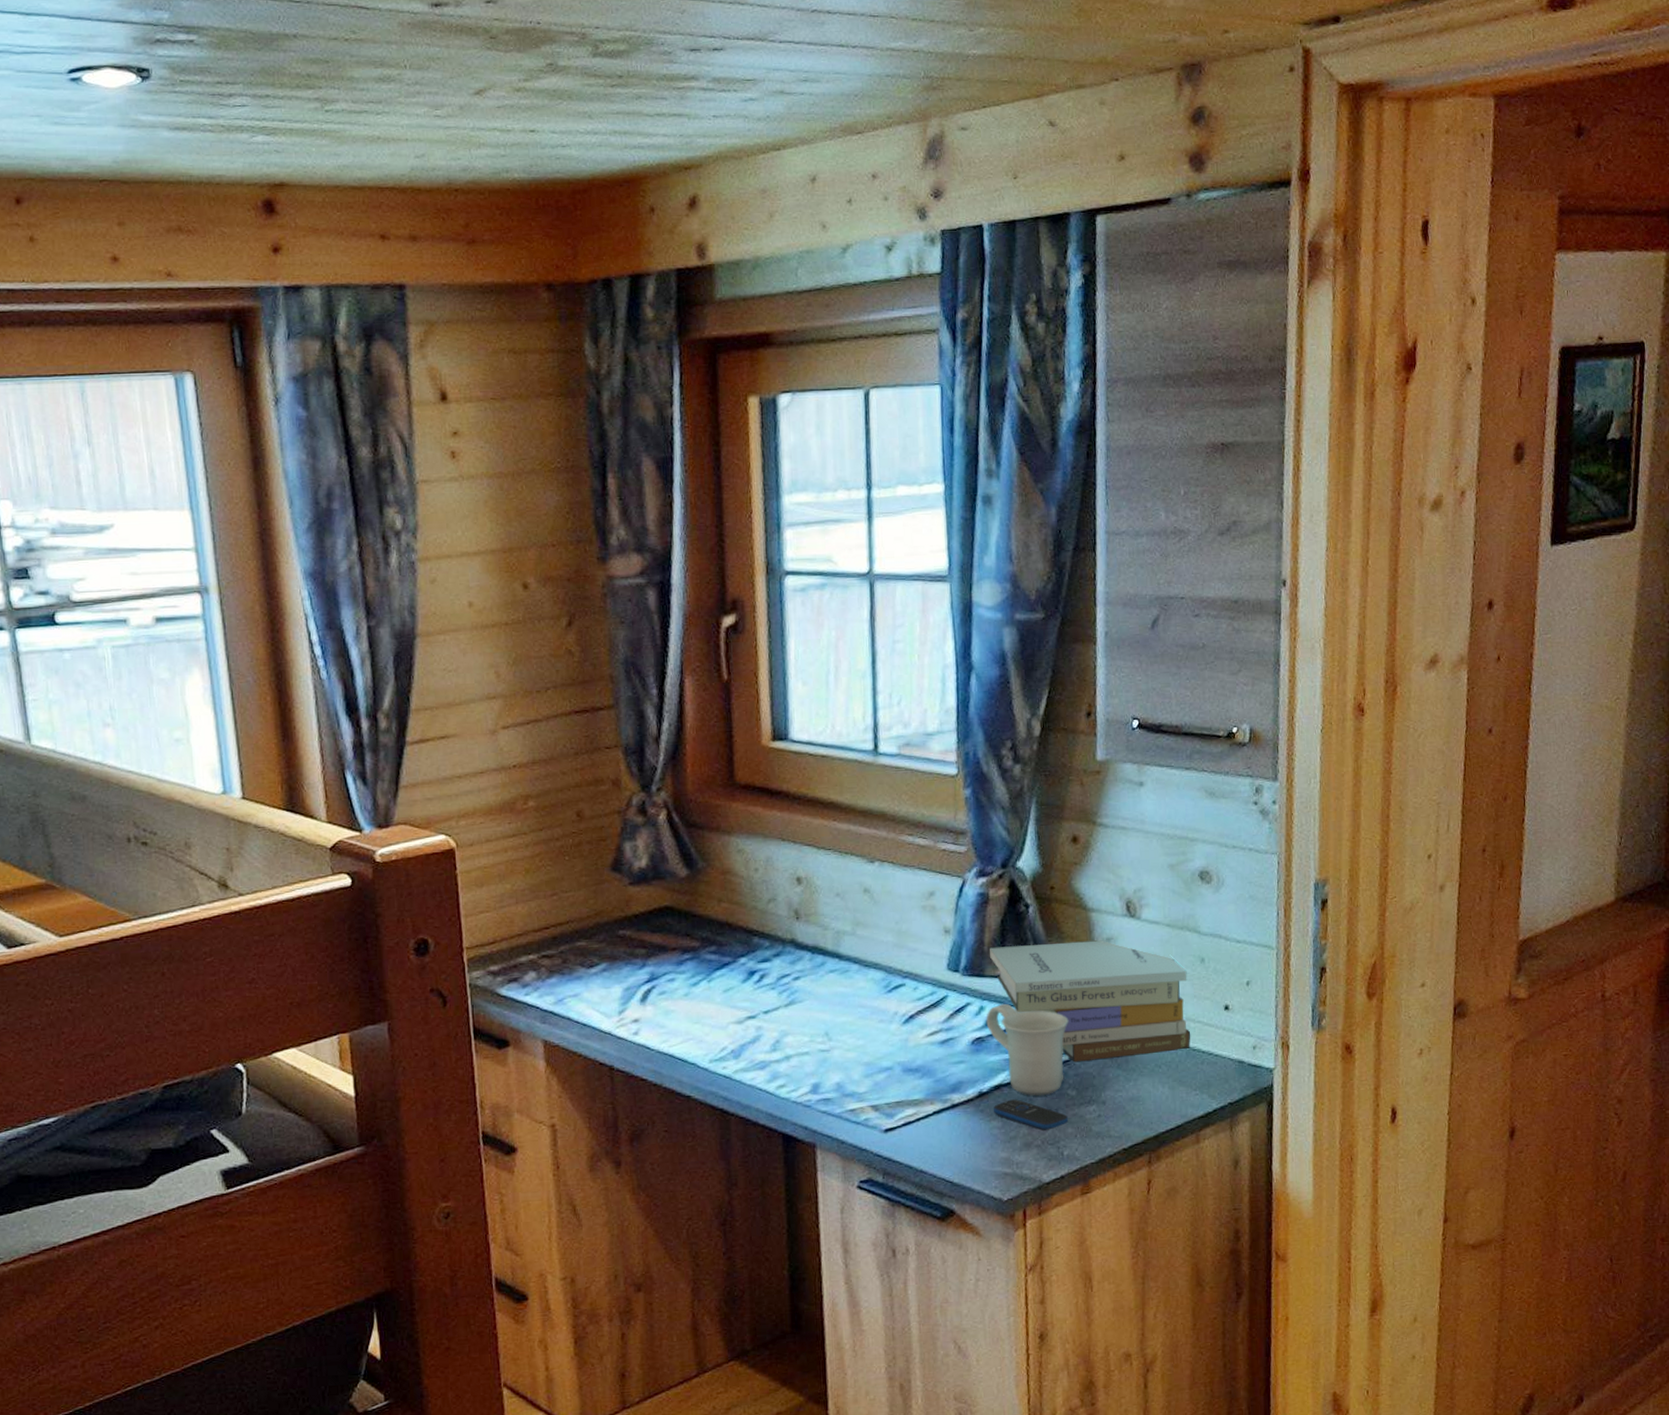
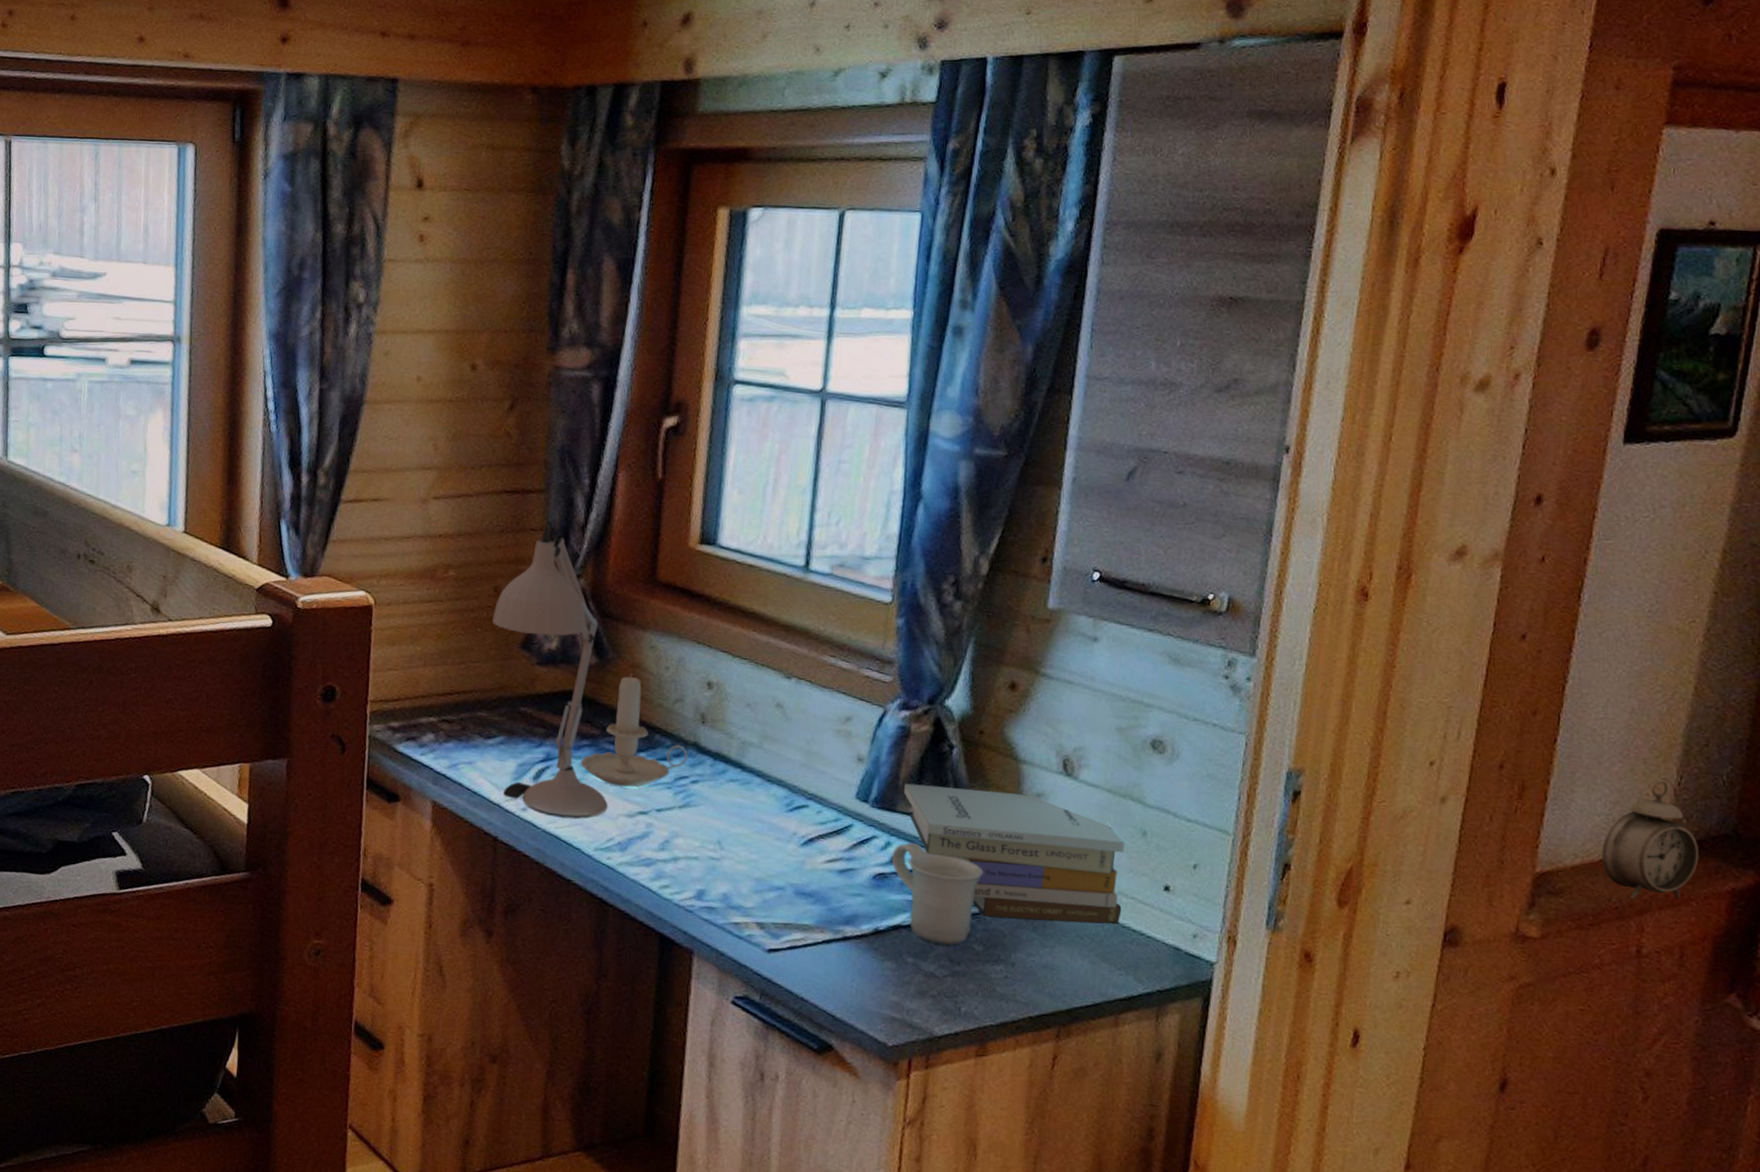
desk lamp: none [578,736,716,1036] -> present [492,520,607,820]
candle: none [684,879,787,995] -> present [580,672,688,788]
mobile phone: present [993,1099,1069,1131] -> none [887,943,971,982]
alarm clock: none [1567,842,1640,952] -> present [1602,779,1698,901]

